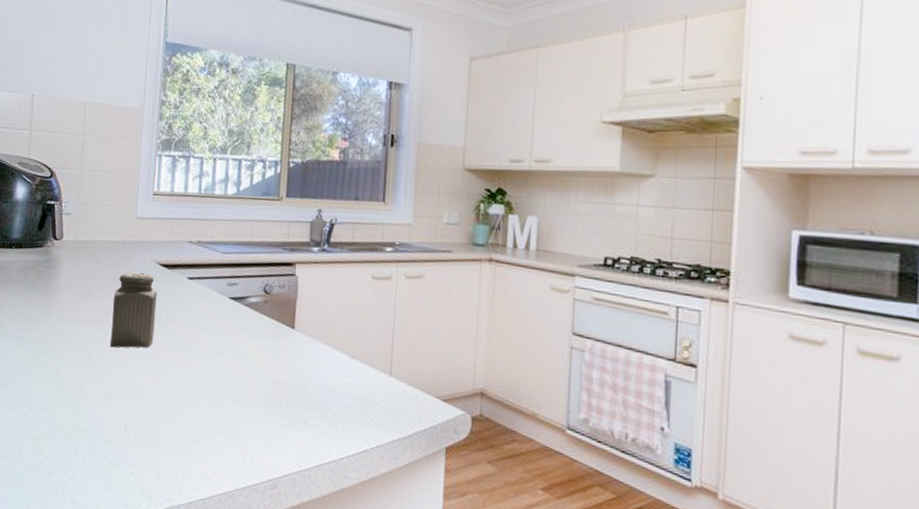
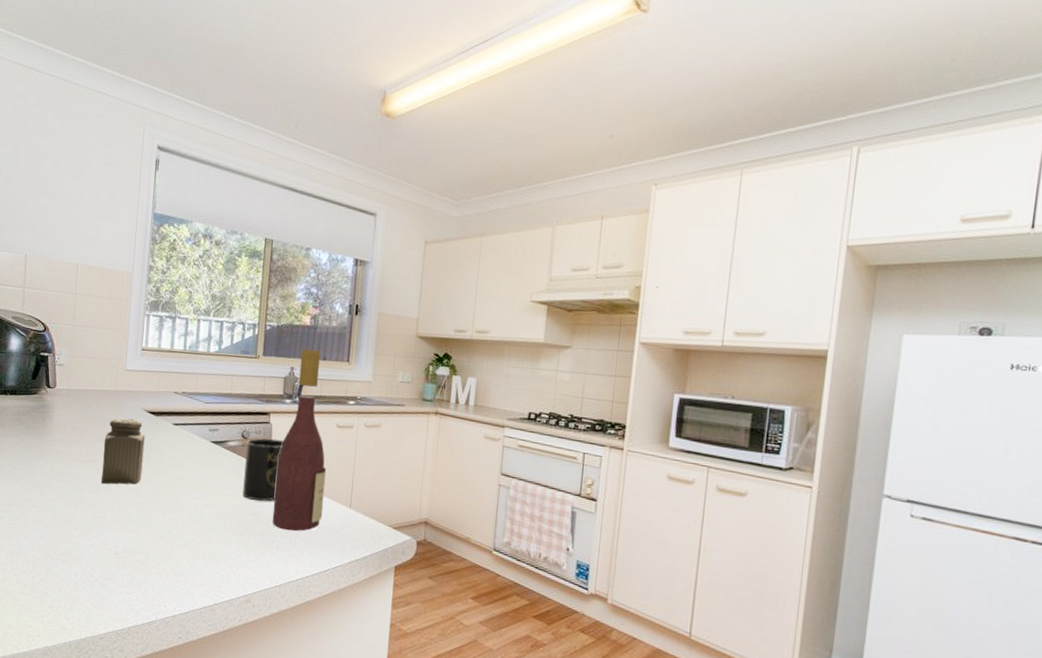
mug: none [266,293,312,368] -> present [243,438,284,501]
wine bottle: none [299,188,362,404] -> present [272,349,327,532]

